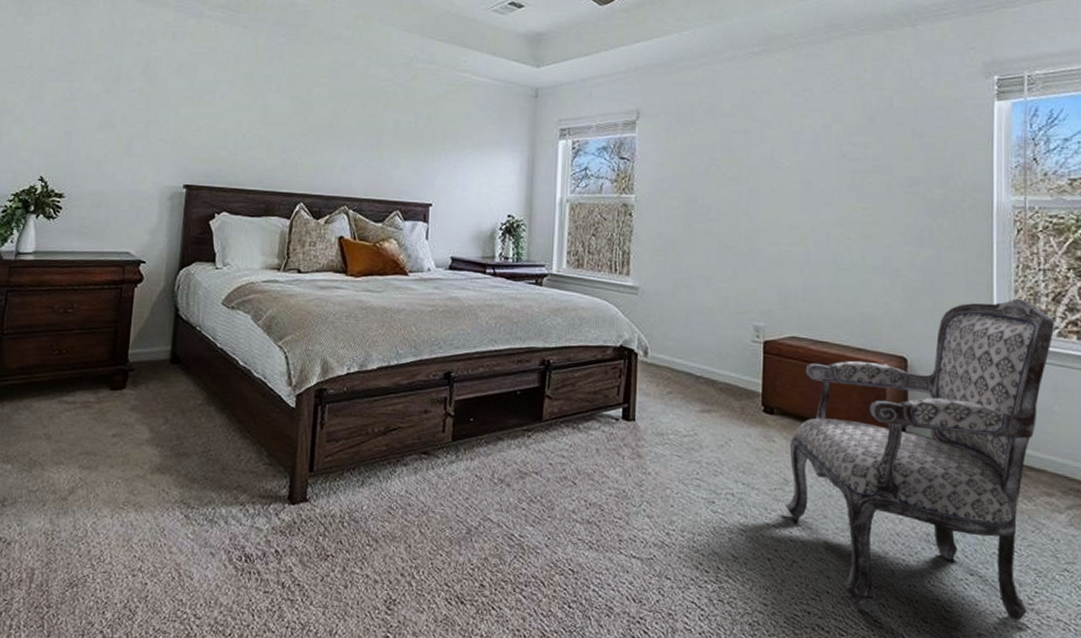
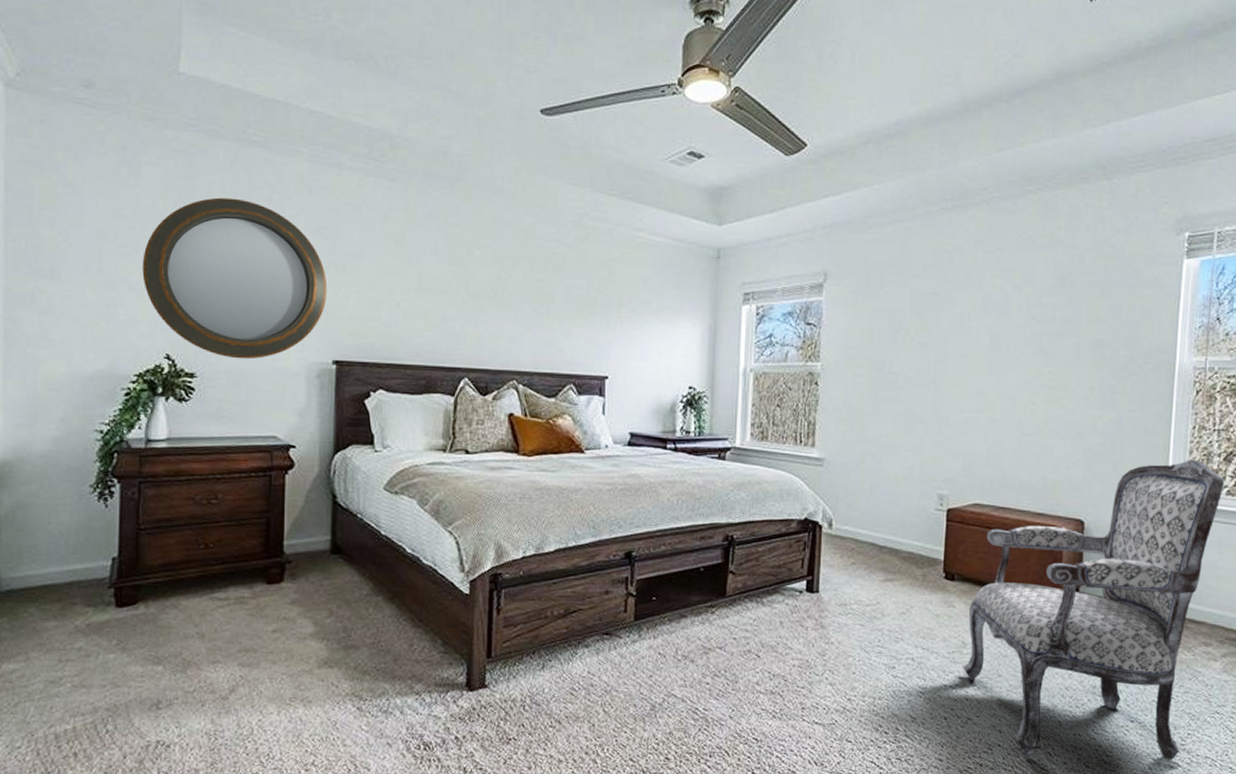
home mirror: none [26,42,183,183] -> present [142,197,328,360]

